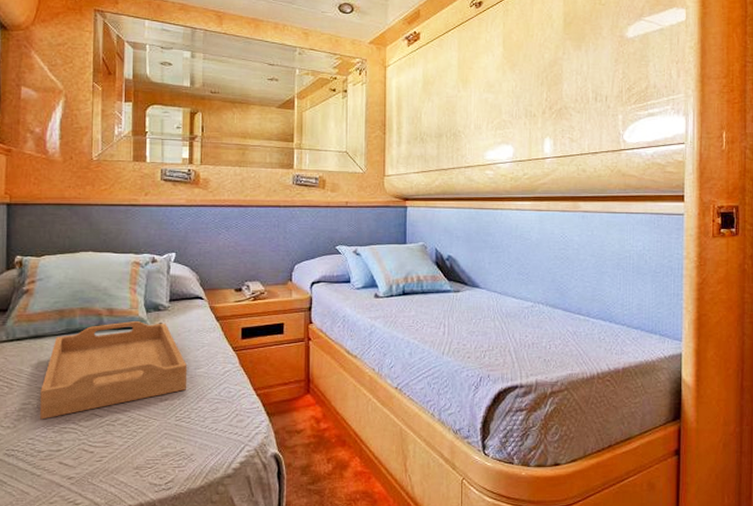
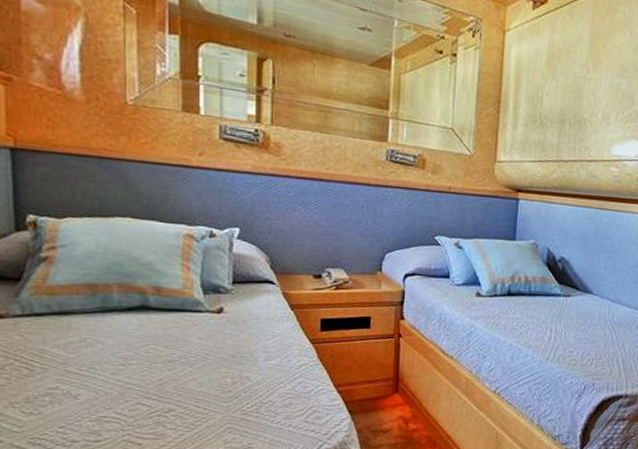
serving tray: present [40,320,188,420] -> none [71,302,256,407]

